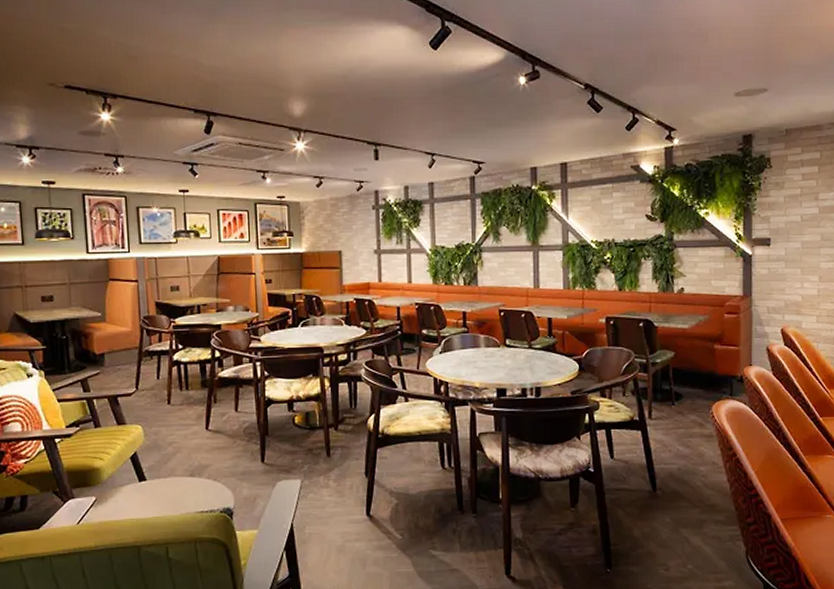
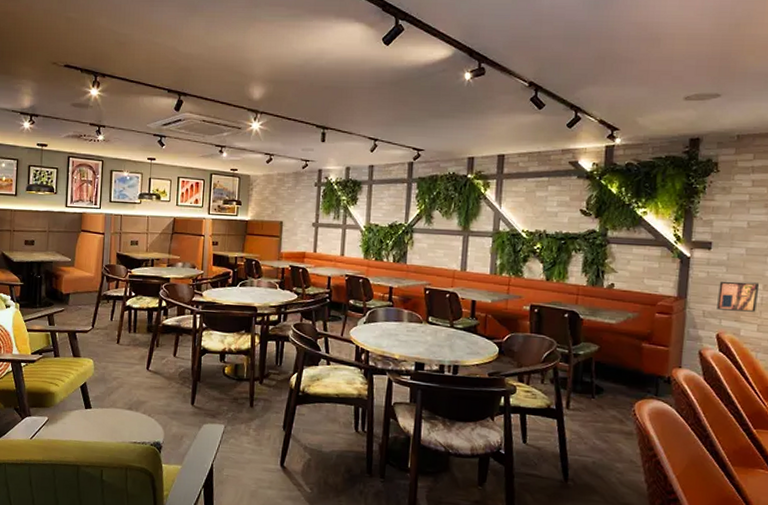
wall art: none [779,275,815,305] -> present [717,281,759,312]

